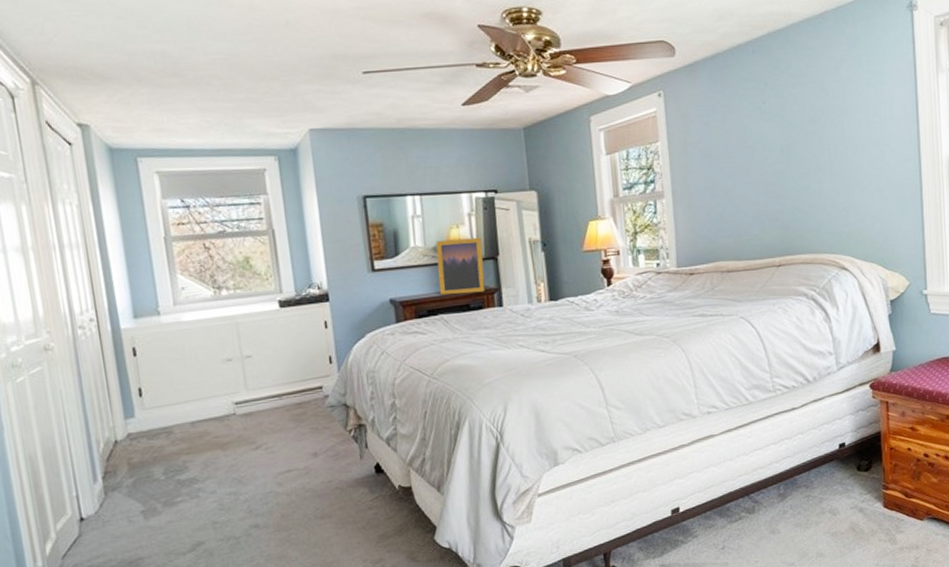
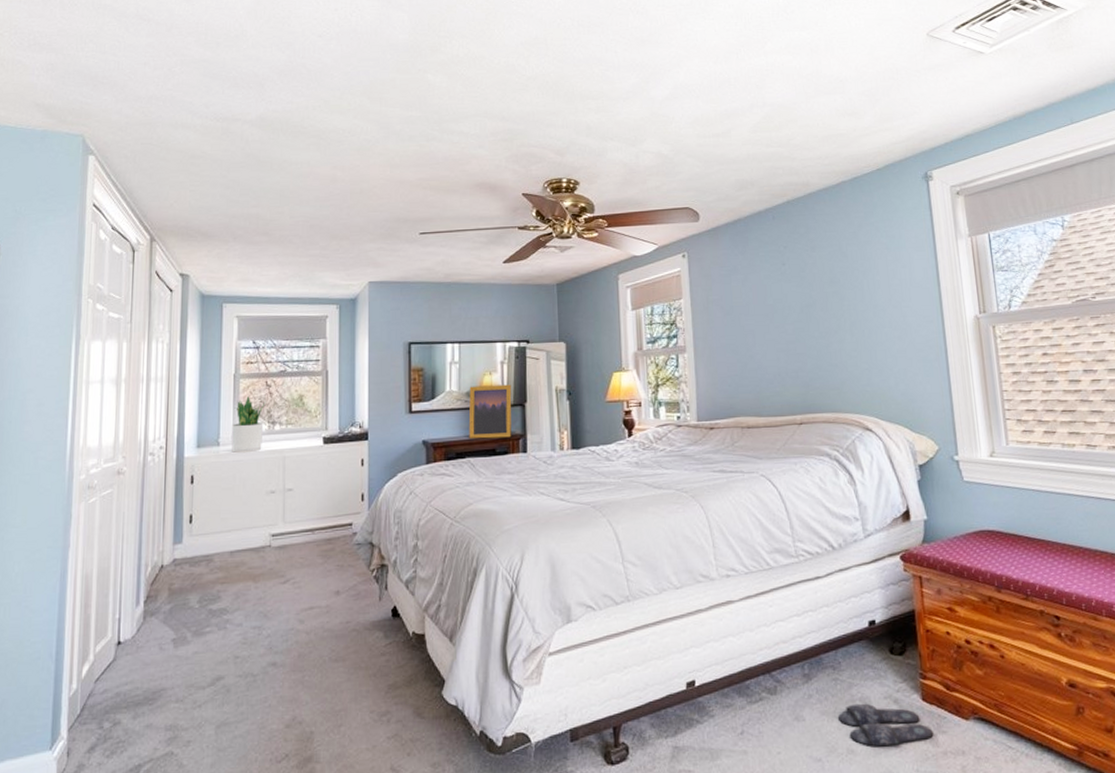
planter: none [170,261,210,322] -> present [231,396,267,454]
slippers: none [810,514,893,550] -> present [838,703,934,747]

